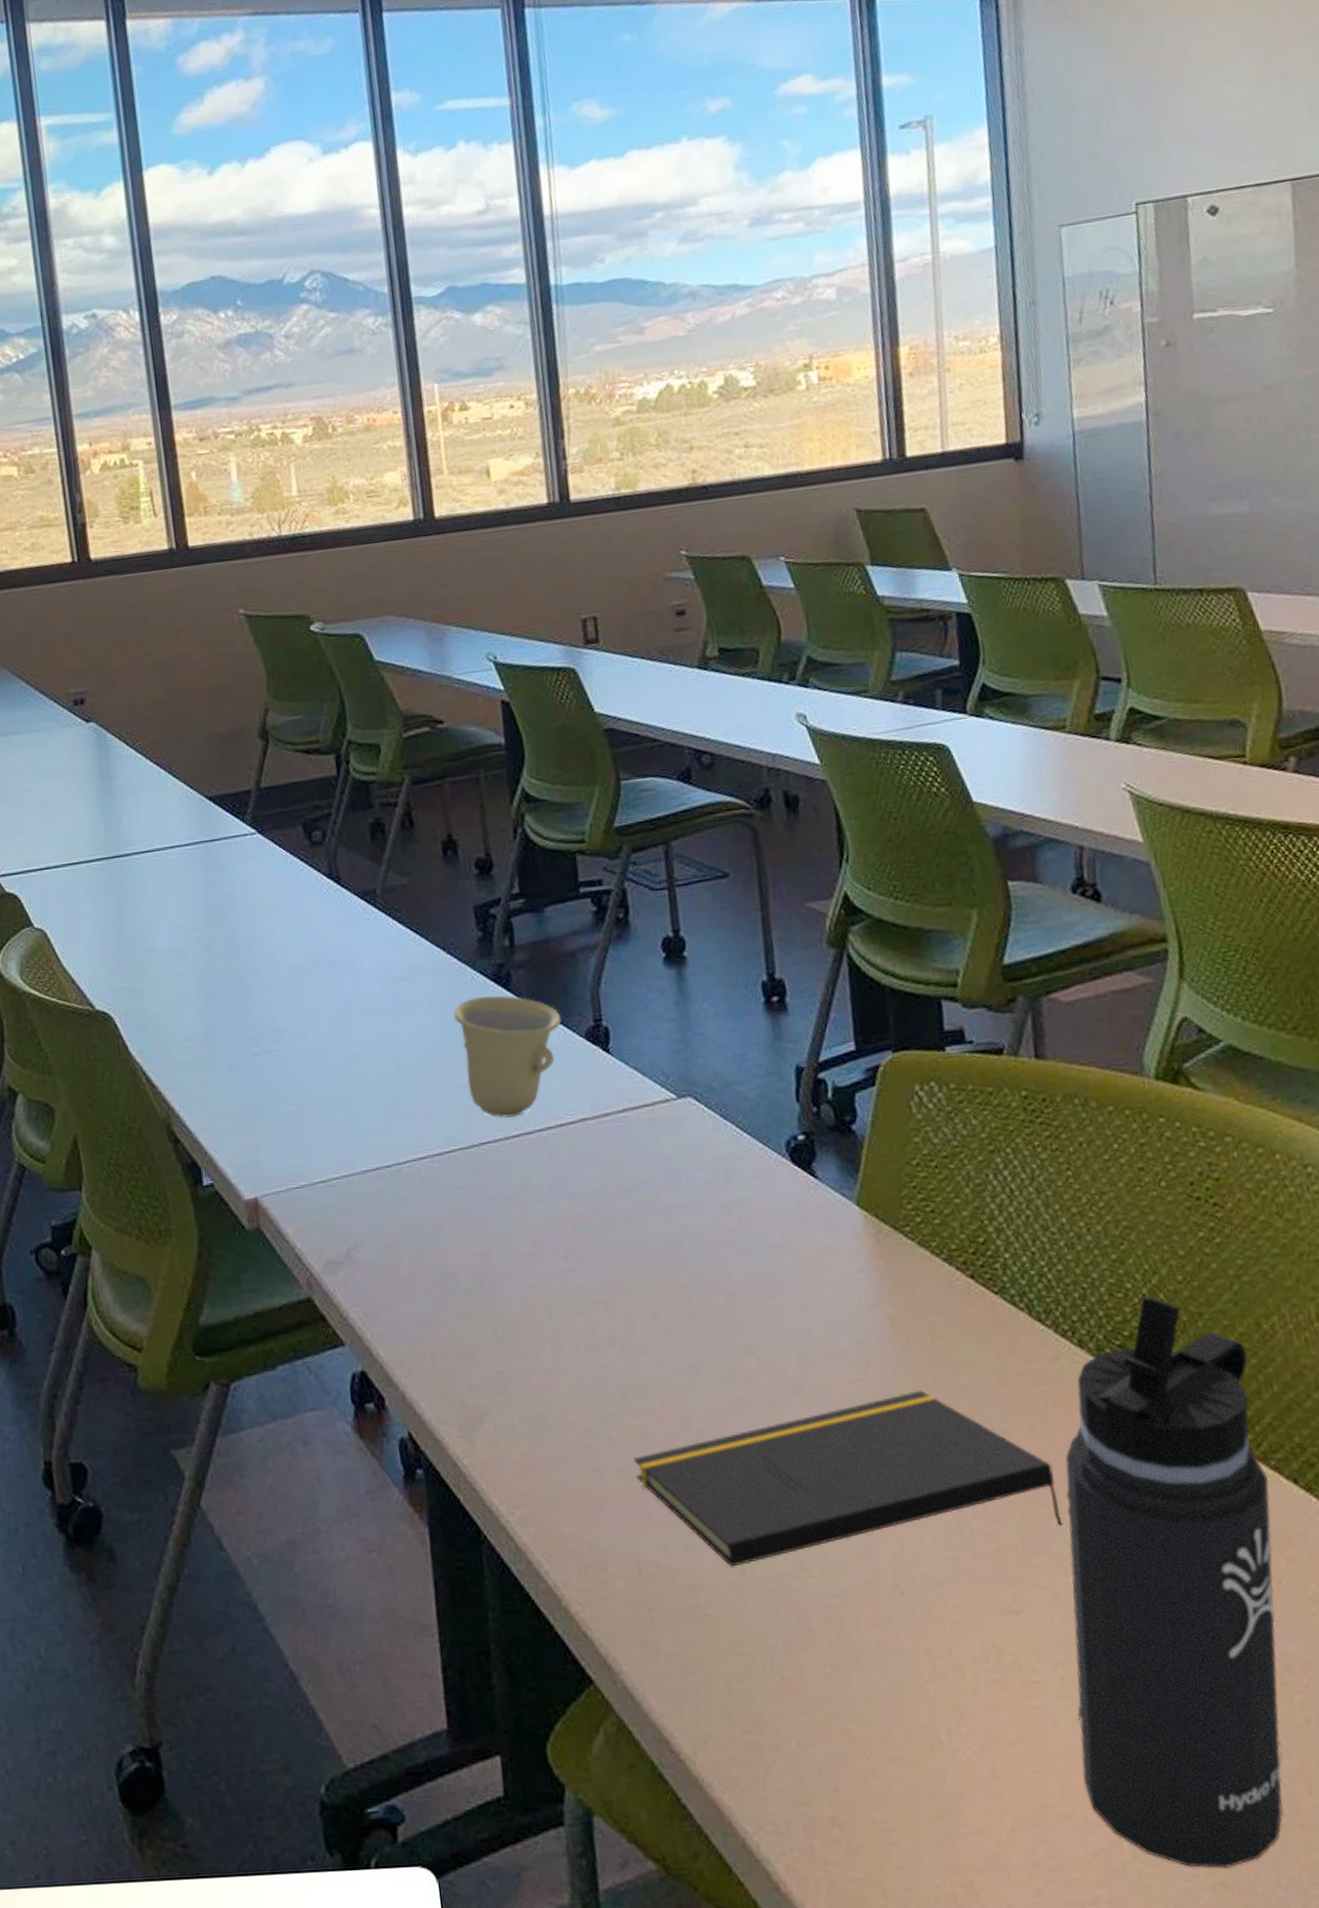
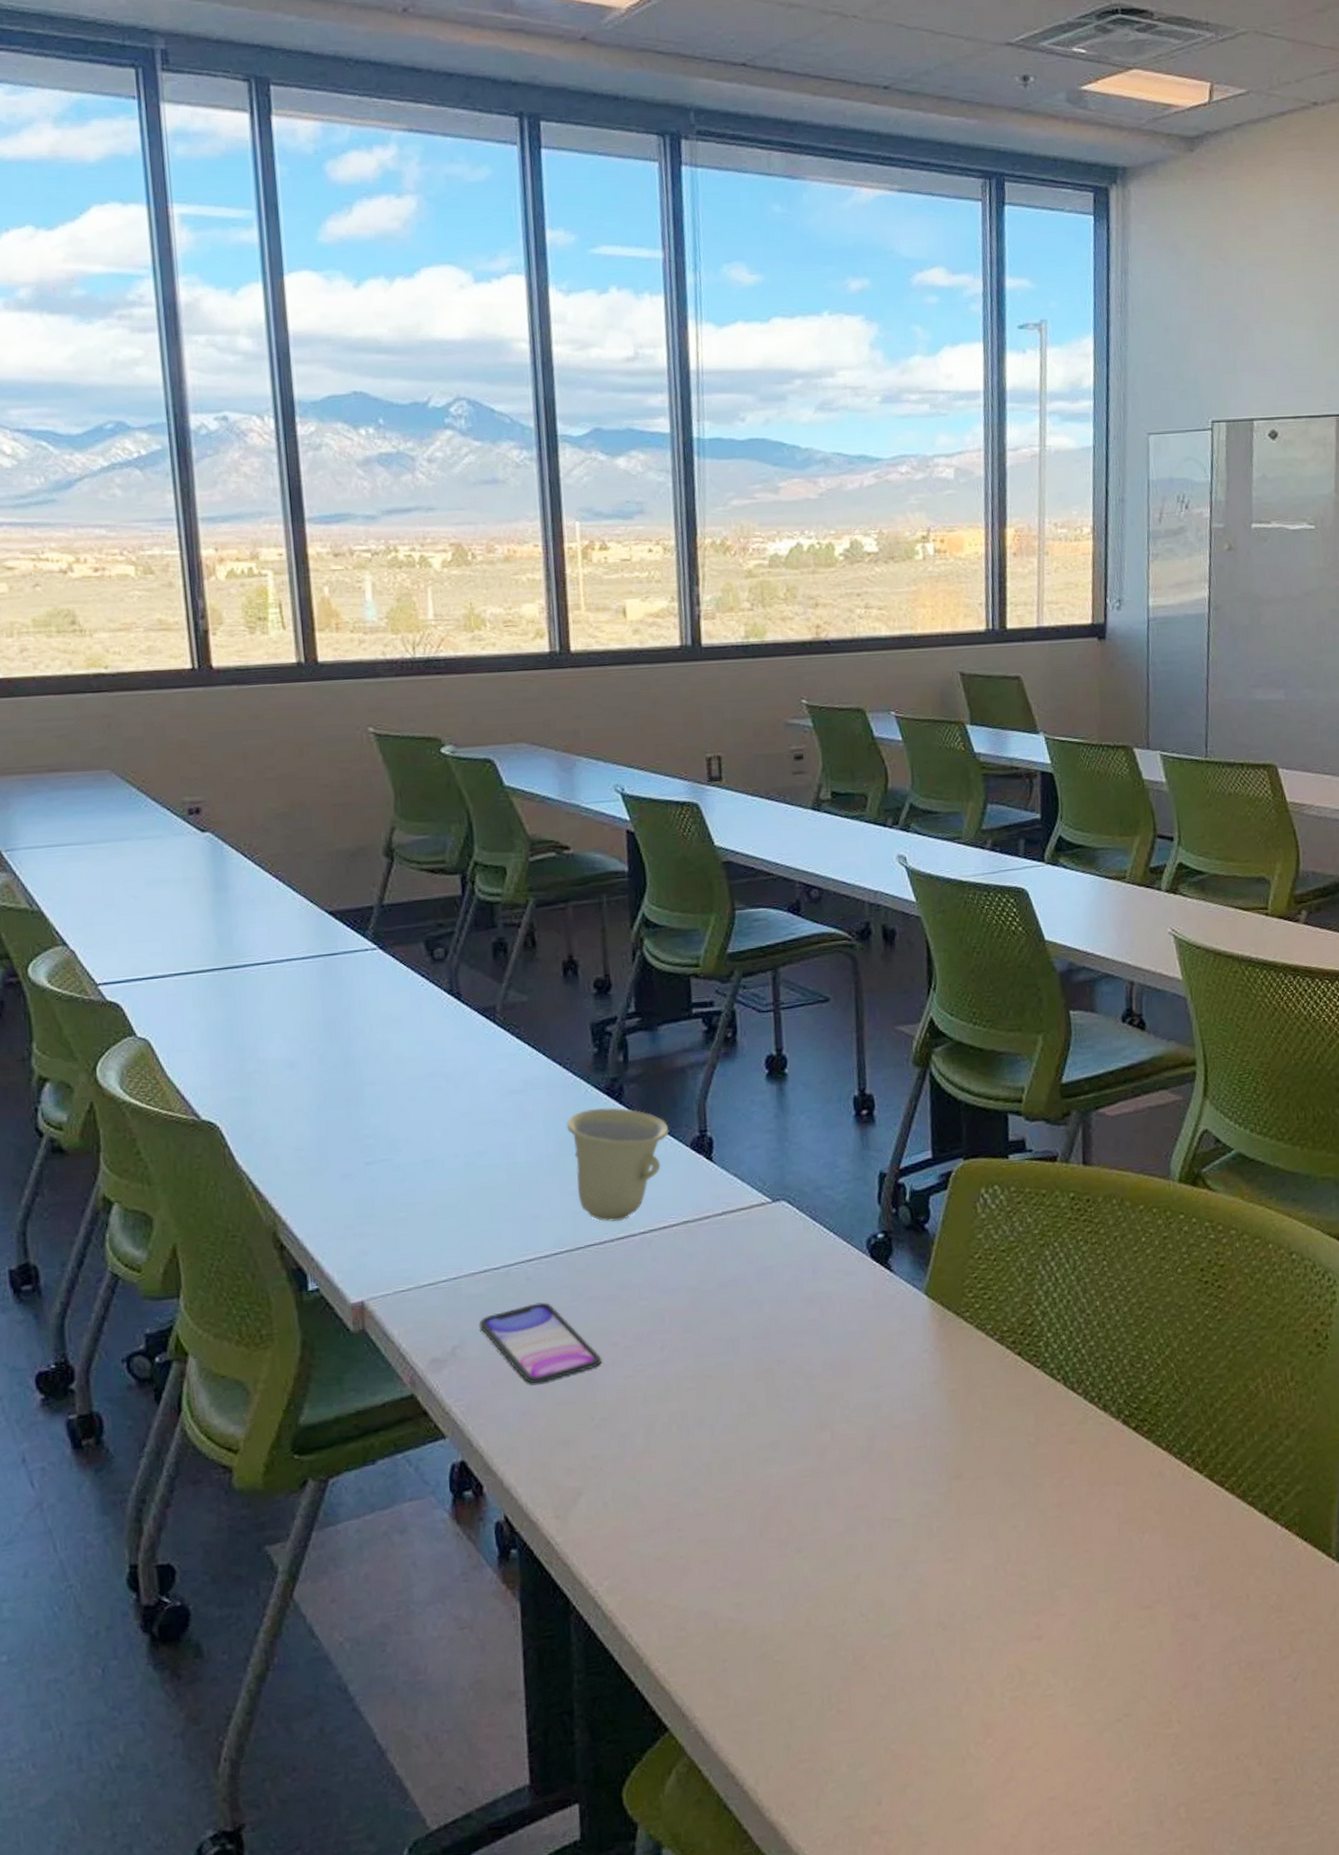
smartphone: none [373,1203,503,1292] -> present [479,1302,602,1384]
notepad: present [634,1390,1063,1567] -> none [716,1453,1081,1618]
thermos bottle: present [1065,1295,1283,1869] -> none [1082,1365,1246,1835]

